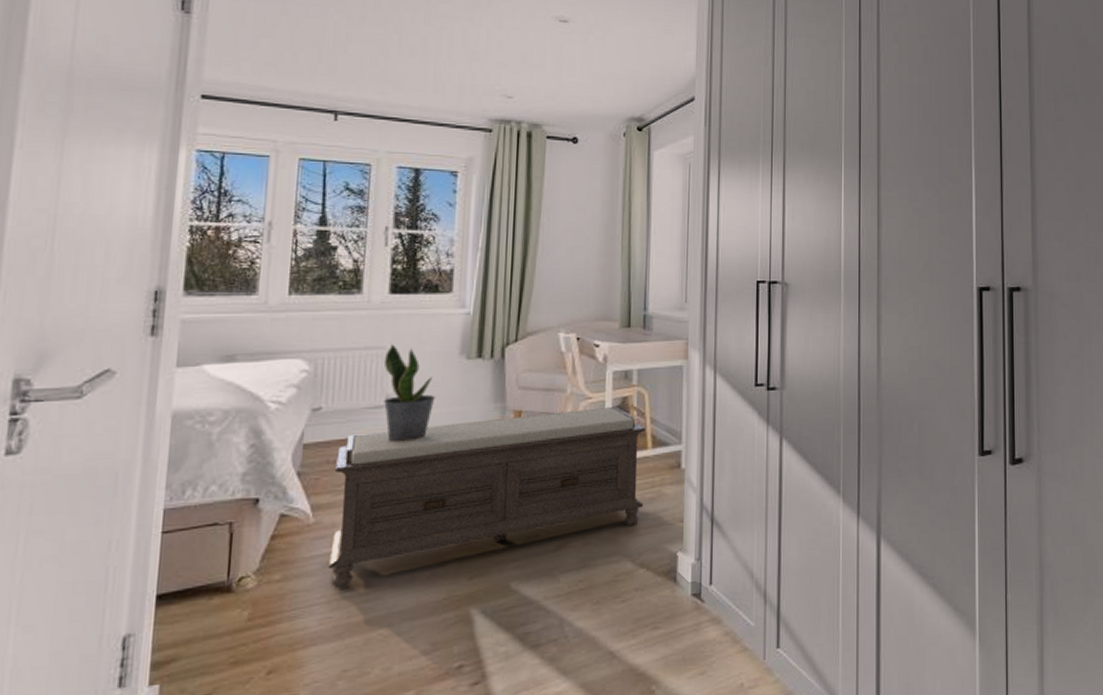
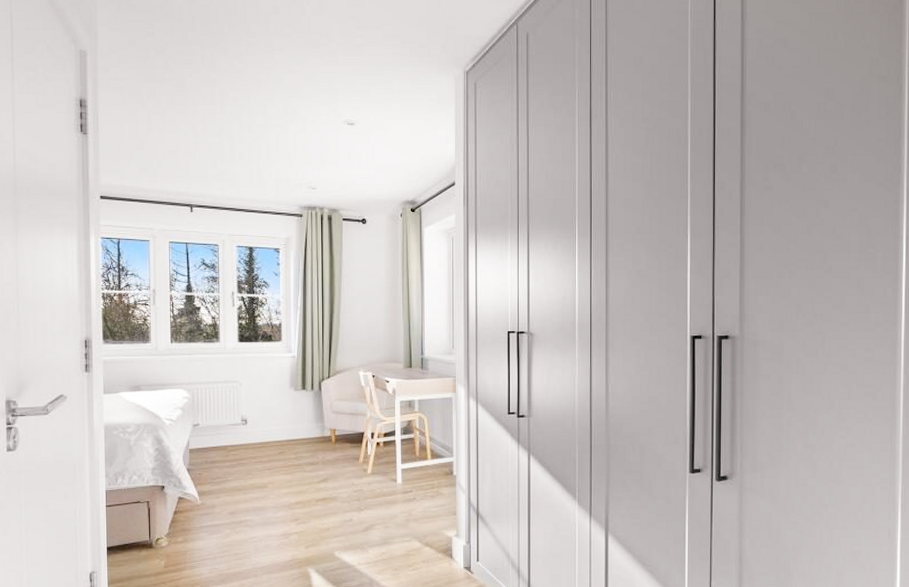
bench: present [327,406,646,589] -> none [211,427,427,550]
potted plant: present [383,344,436,442] -> none [238,379,275,450]

